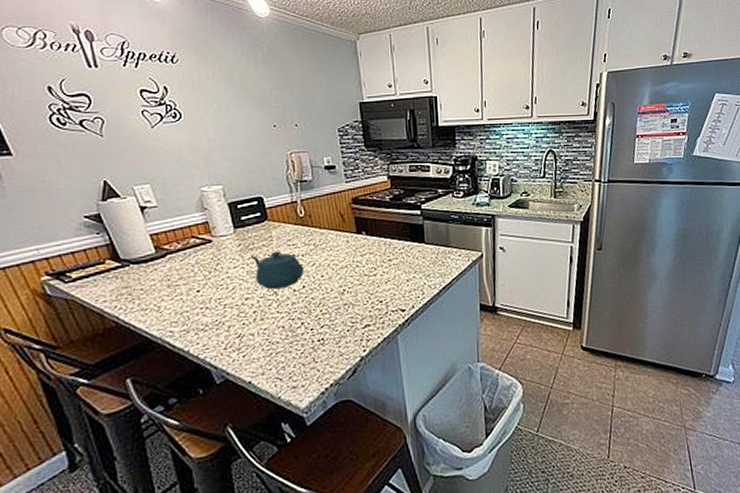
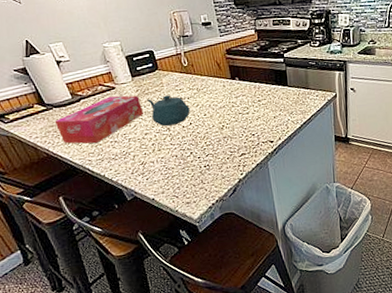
tissue box: none [130,250,245,310] -> present [54,95,144,144]

